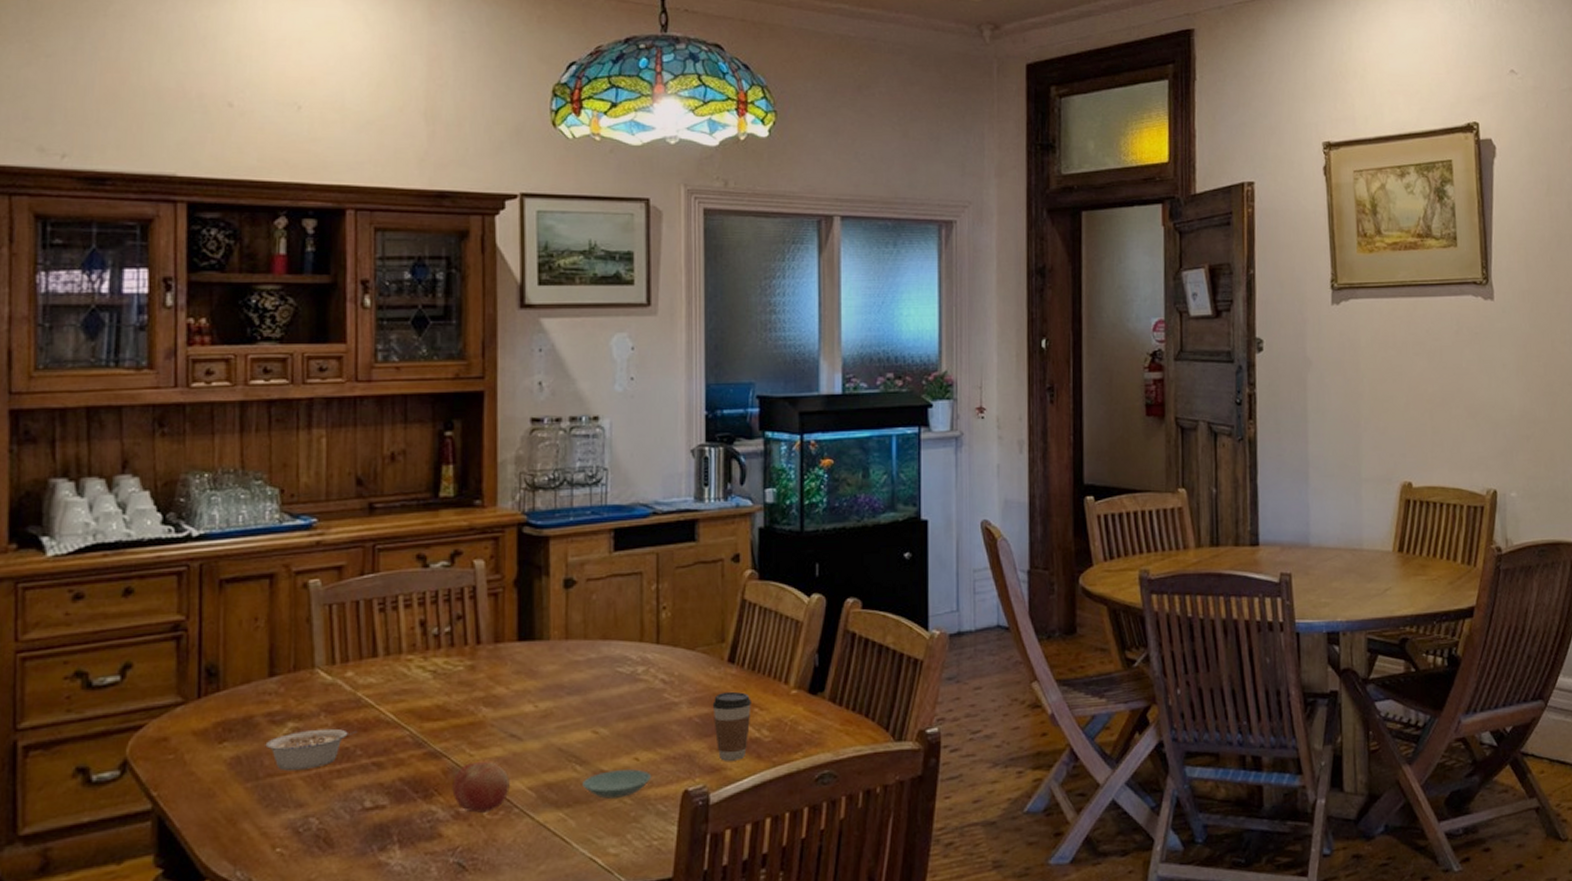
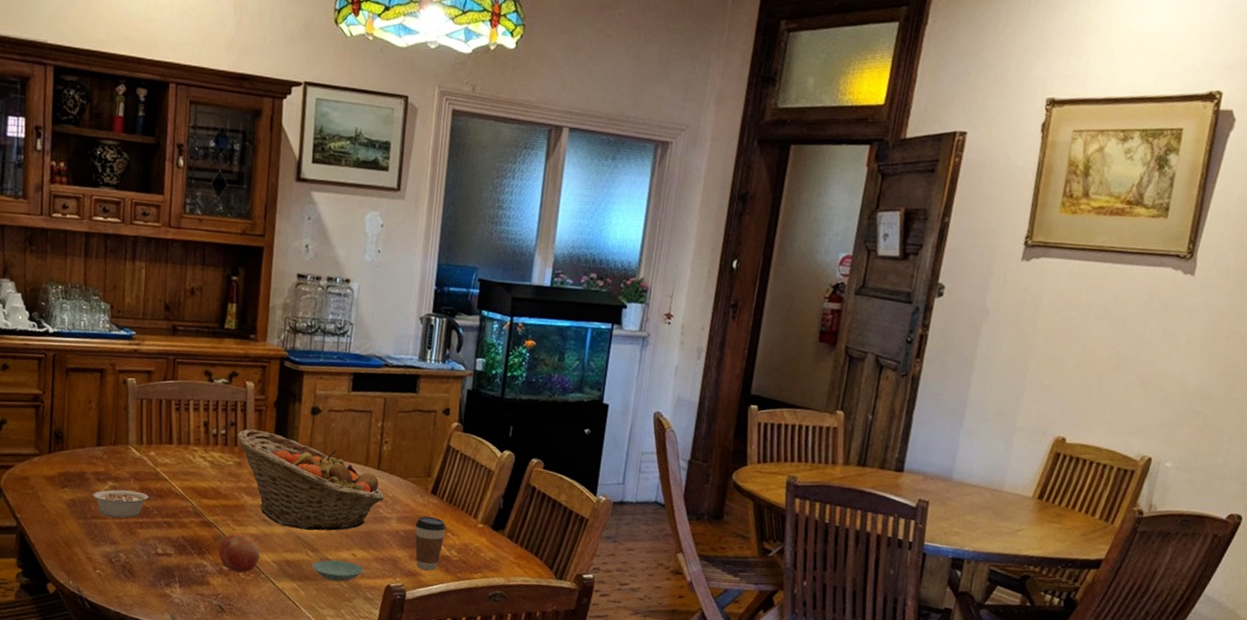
fruit basket: none [465,619,668,739] -> present [236,428,384,531]

